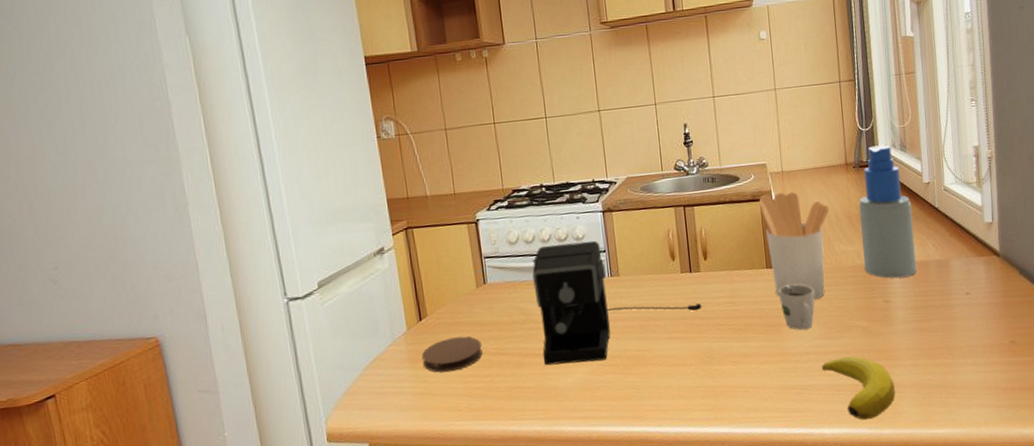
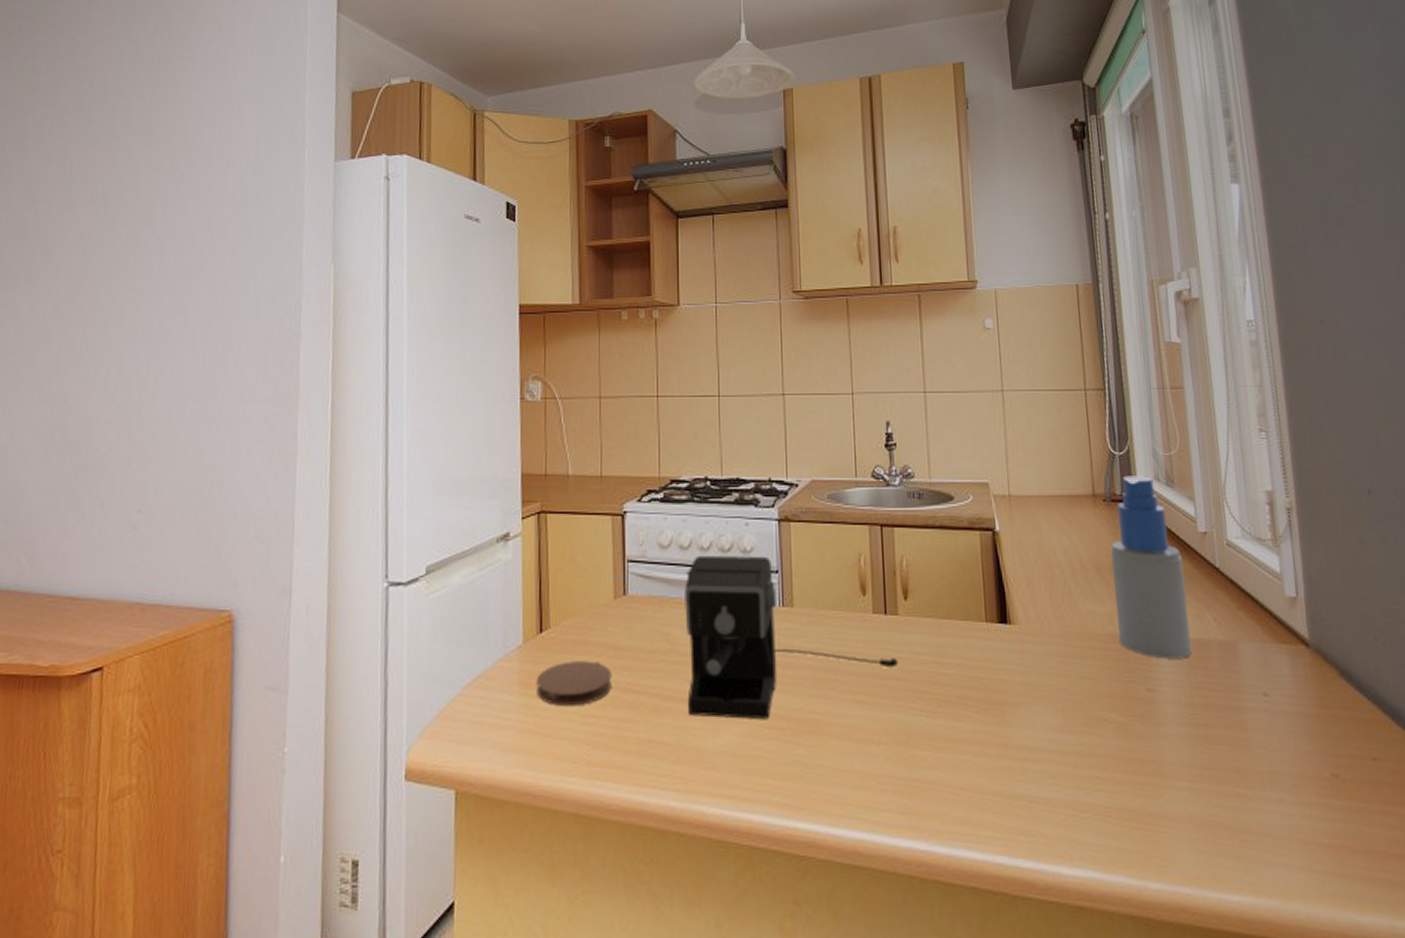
utensil holder: present [758,192,829,300] -> none [978,522,1071,674]
cup: present [779,284,815,331] -> none [1002,647,1051,716]
banana: present [822,356,895,420] -> none [1060,761,1165,863]

